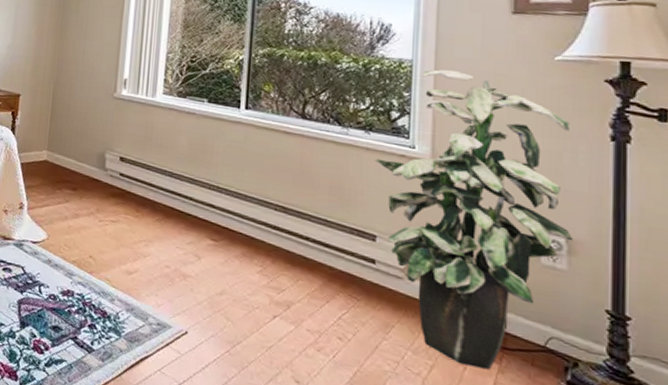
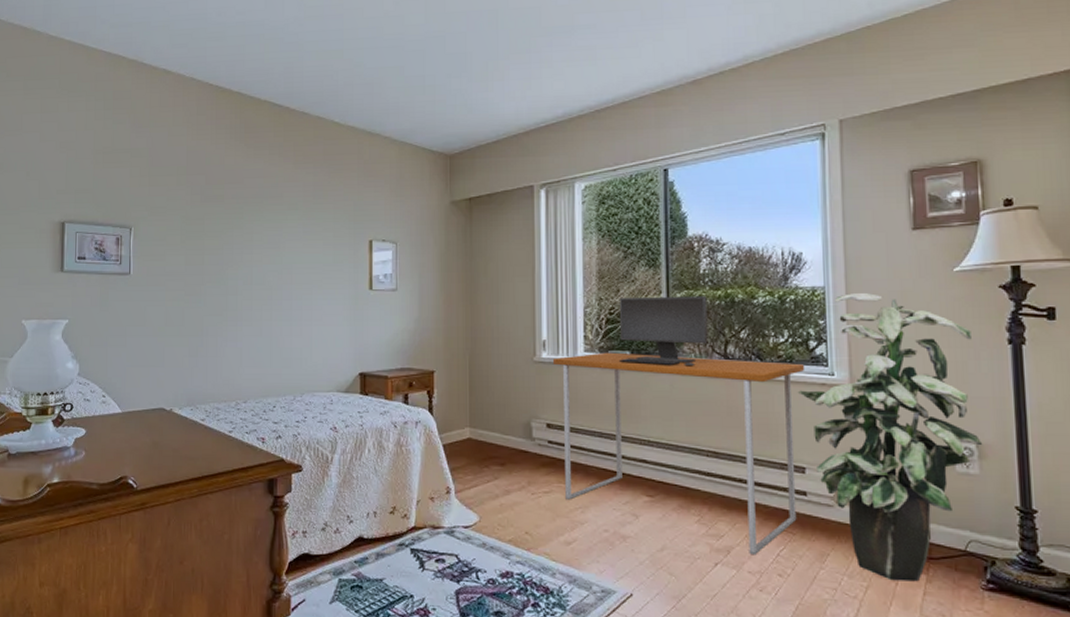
desk: none [131,48,385,315] -> present [553,296,805,556]

